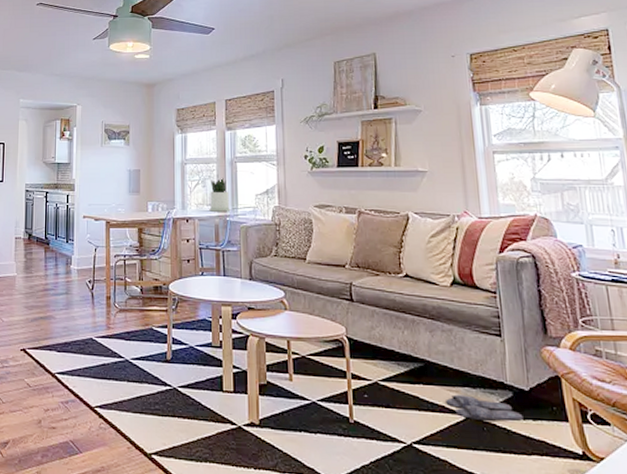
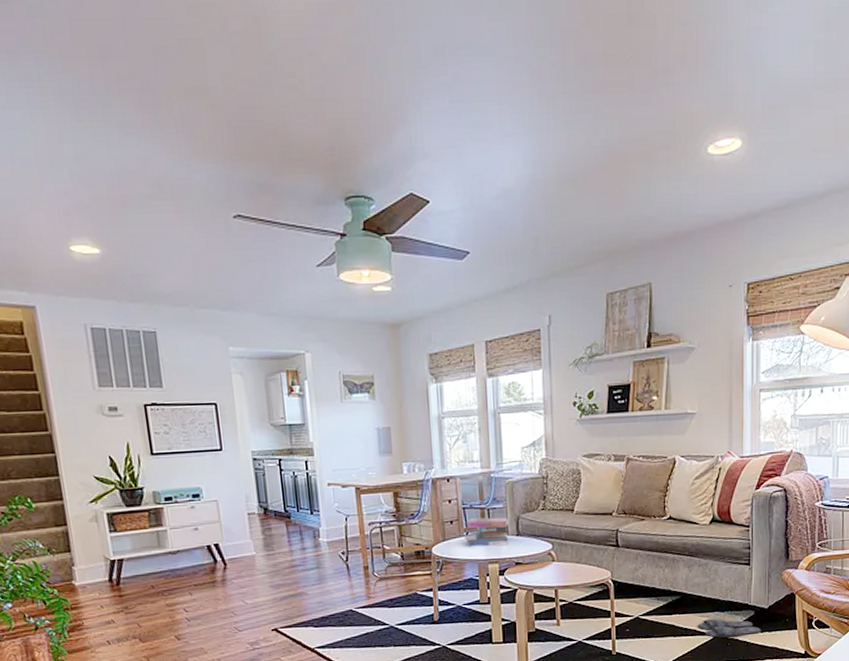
books: none [199,259,243,289] -> present [463,517,510,547]
planter: present [209,178,231,212] -> none [471,432,495,469]

